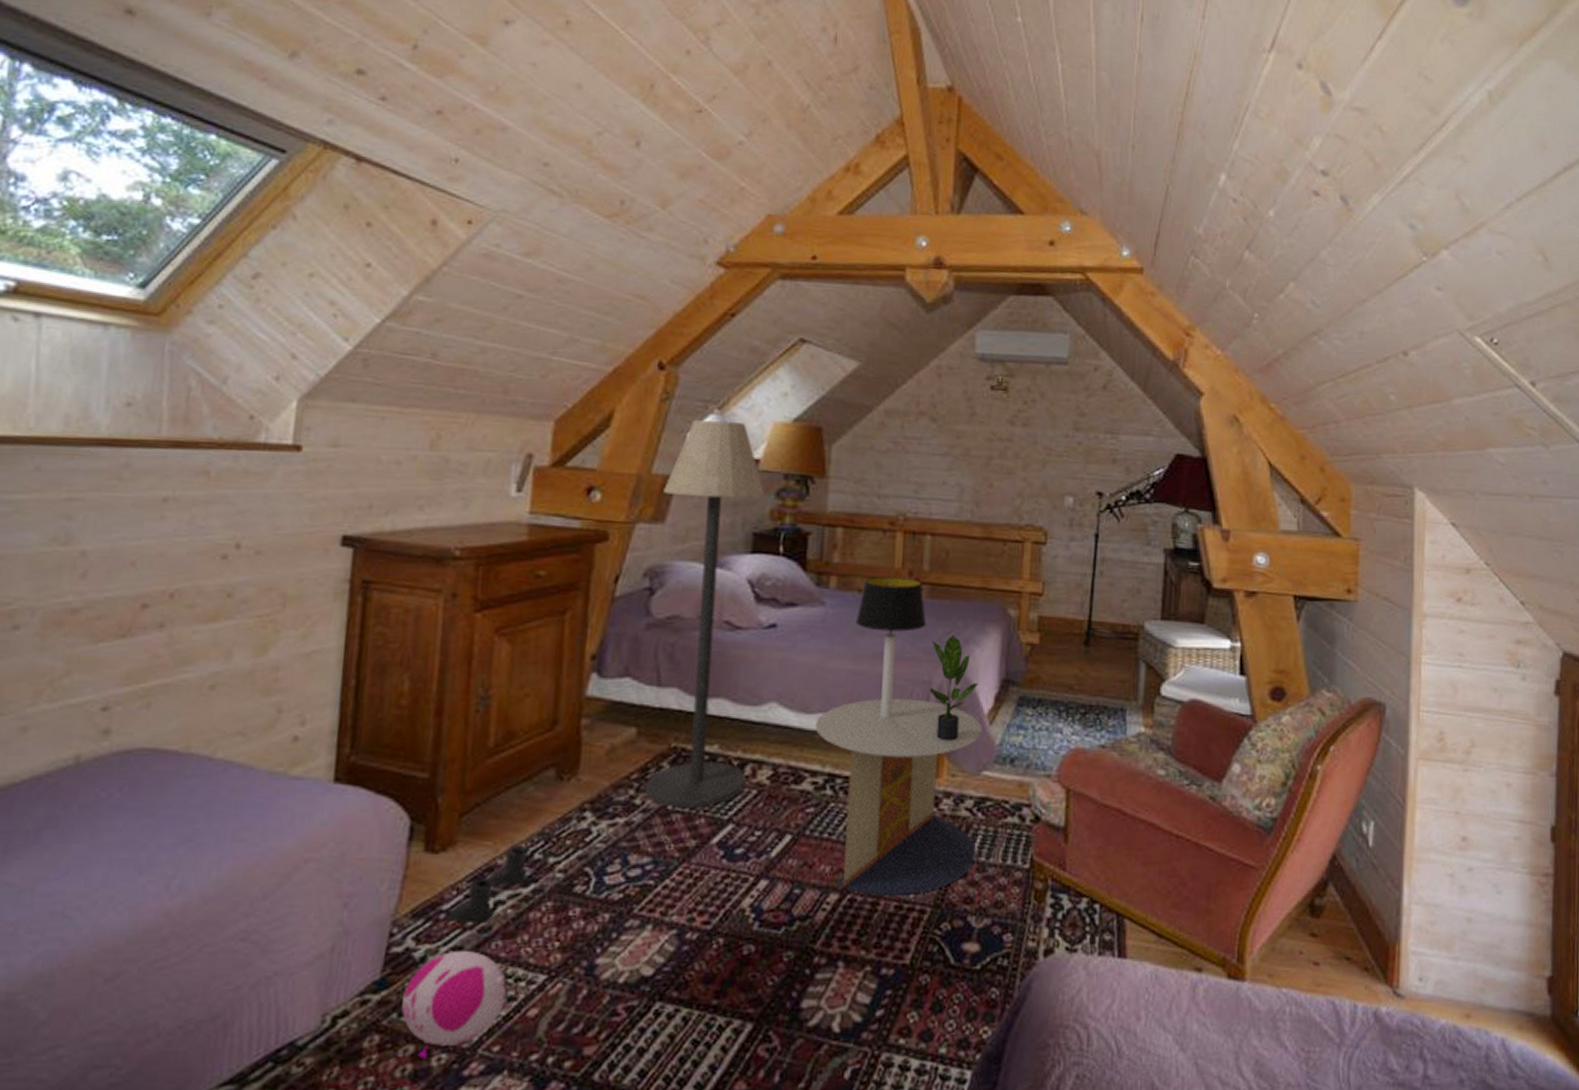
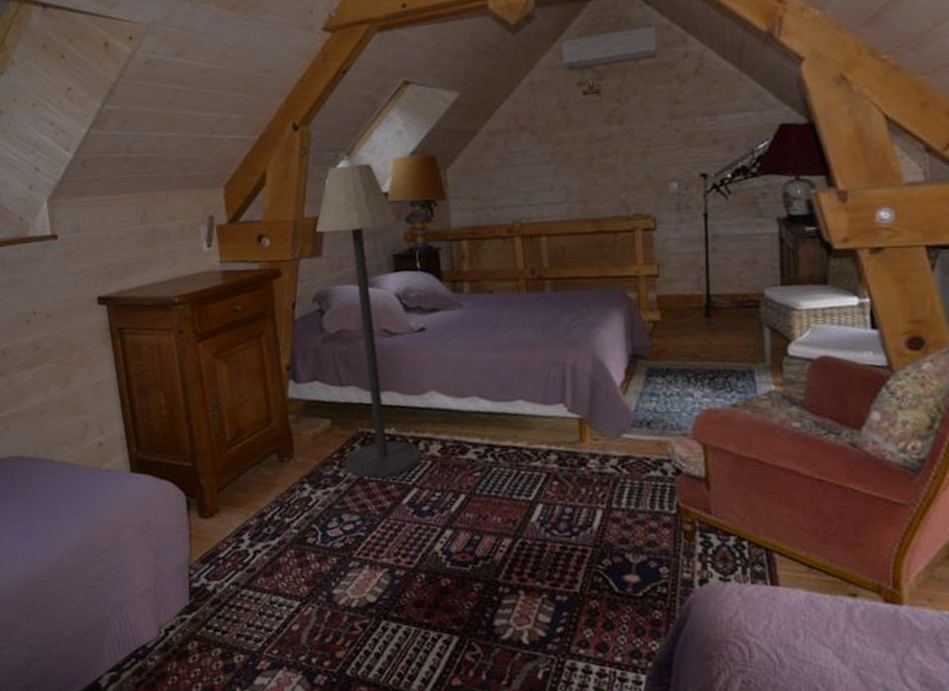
plush toy: present [401,950,508,1059] -> none [206,584,276,658]
boots: present [447,846,530,923] -> none [224,511,275,566]
side table: present [814,698,982,896] -> none [470,378,626,539]
table lamp: present [855,576,927,718] -> none [490,276,554,396]
potted plant: present [929,634,979,741] -> none [560,320,609,412]

